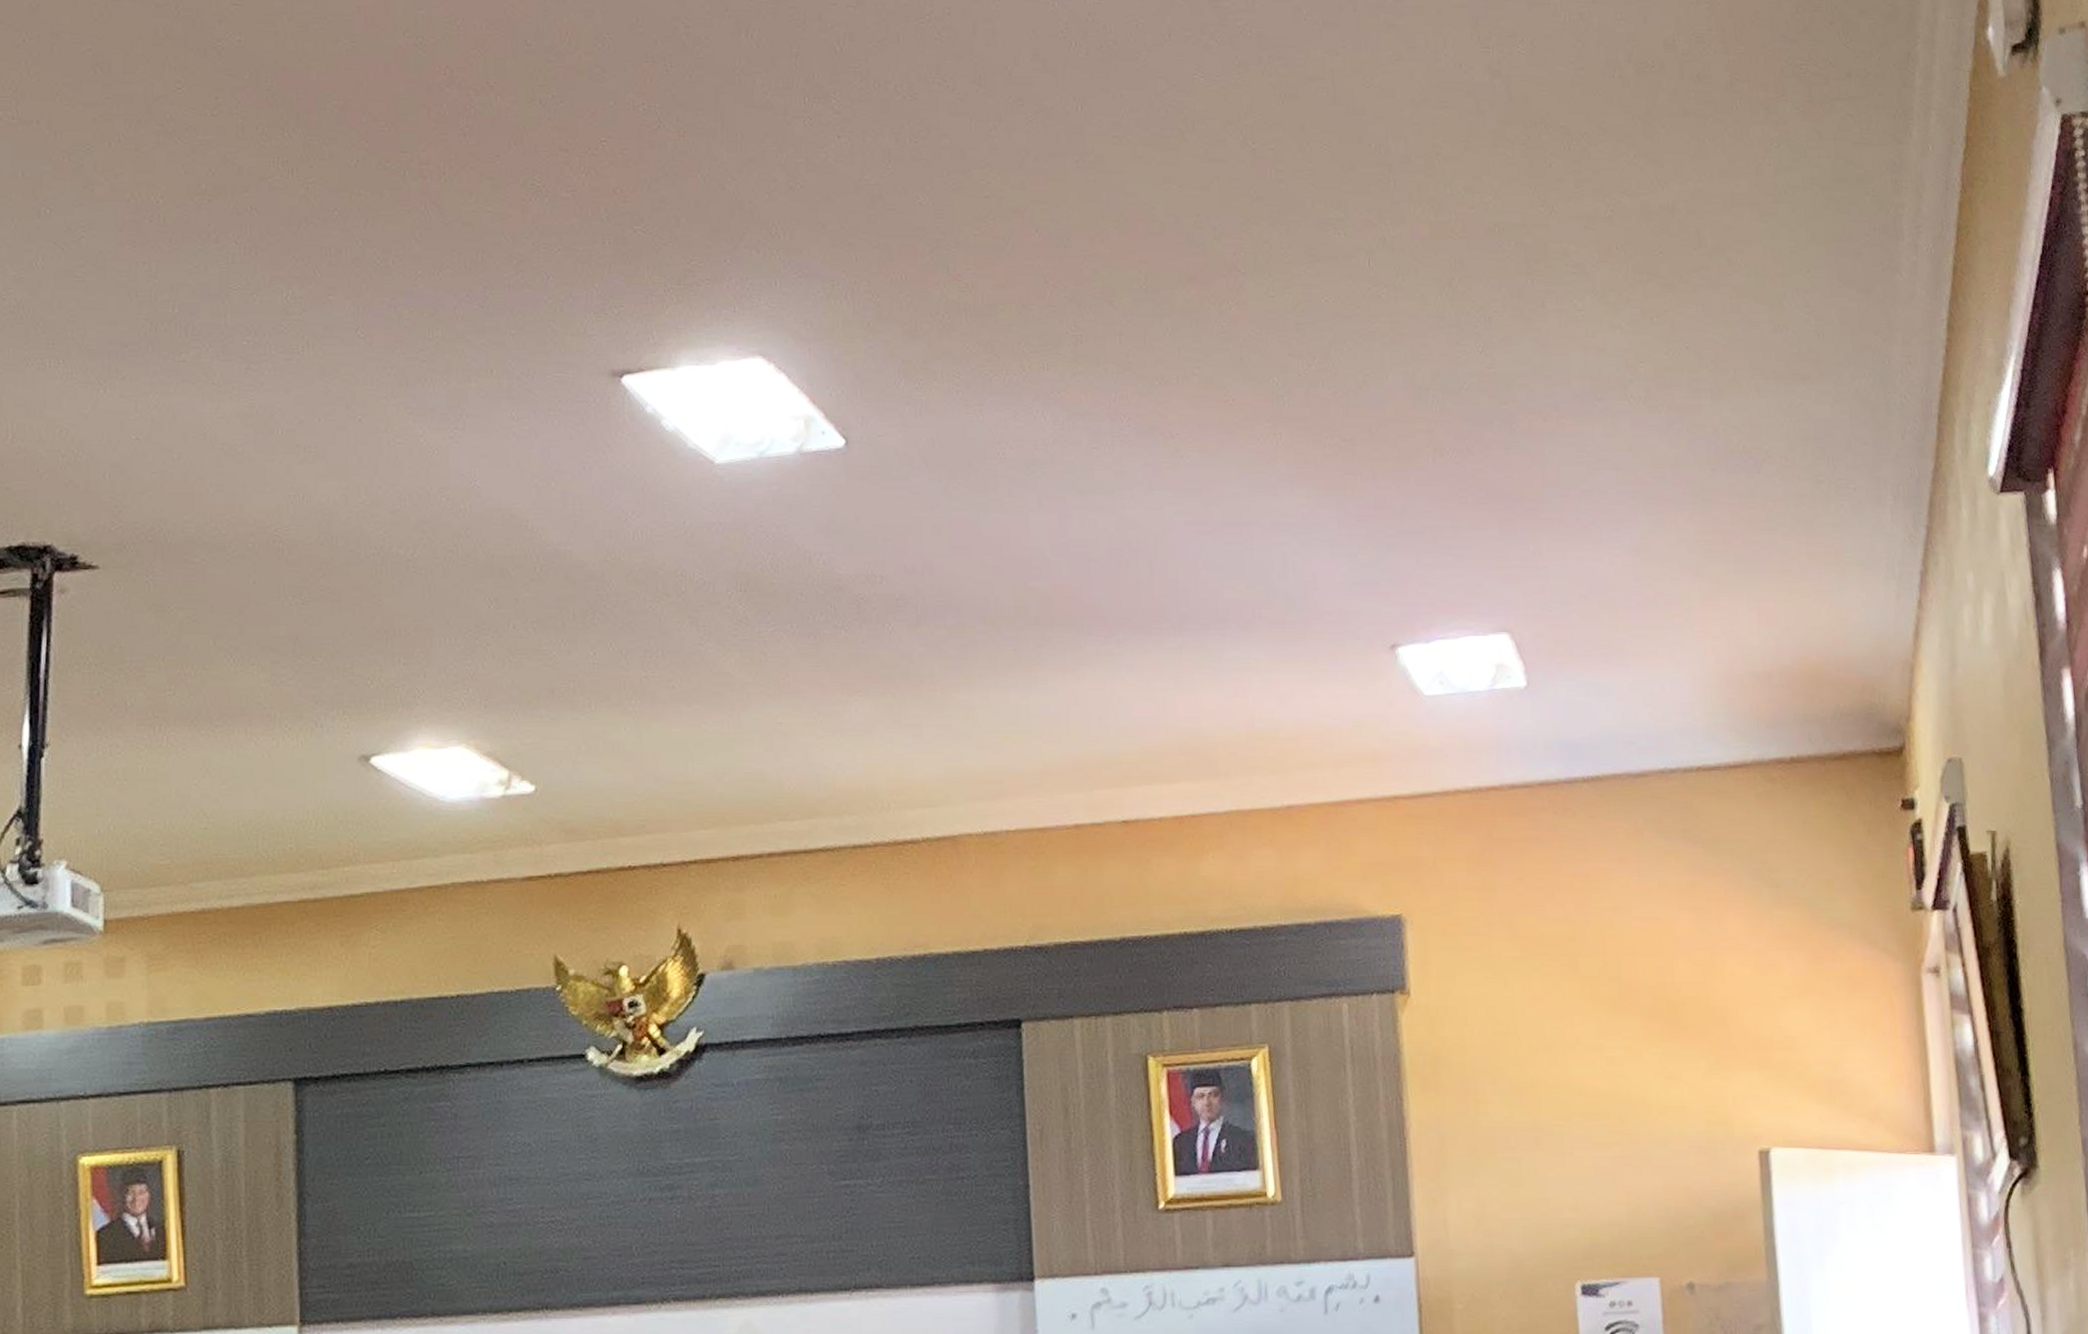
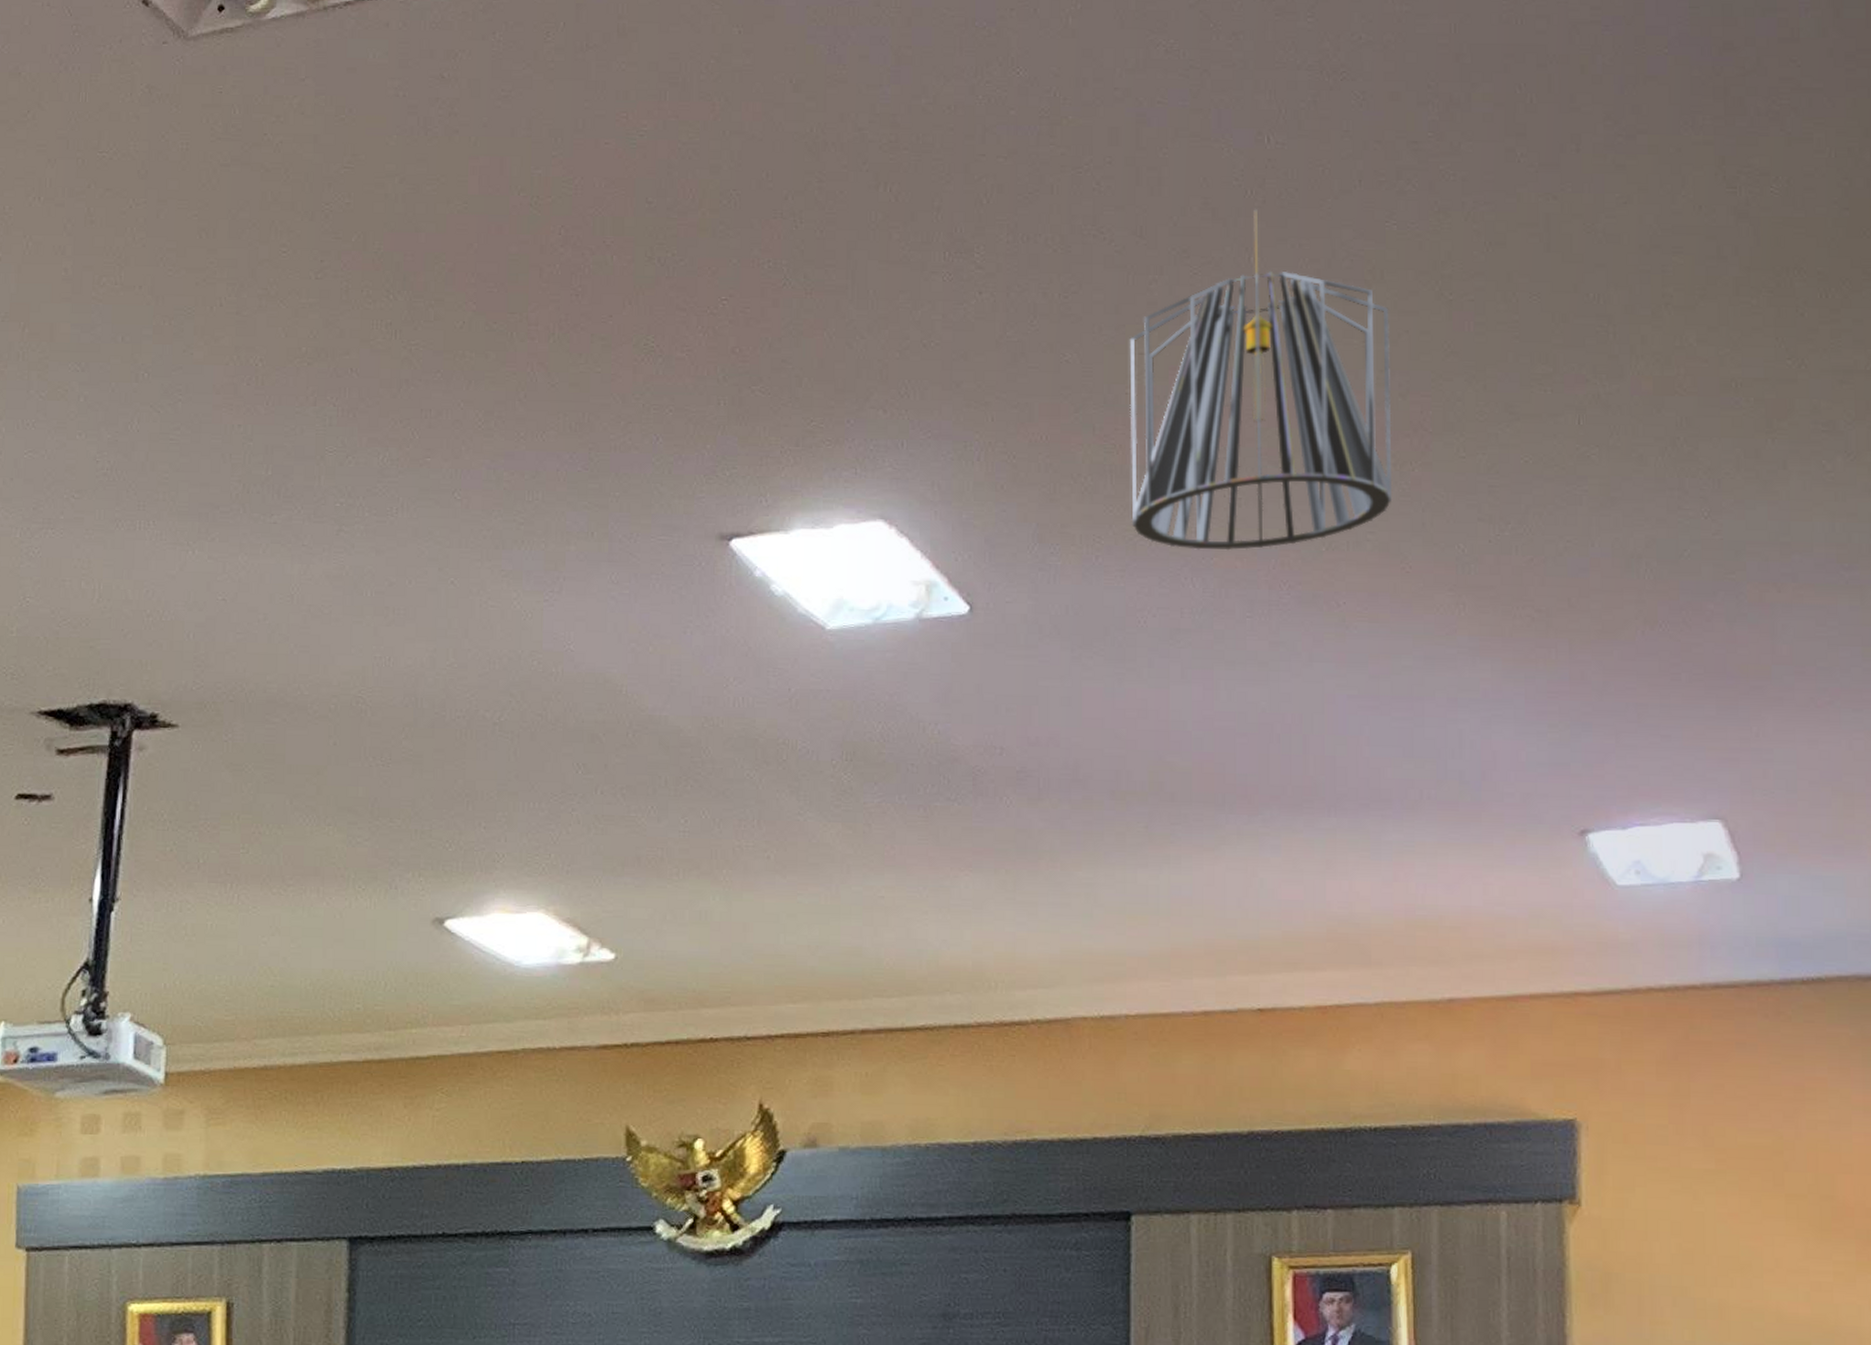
pendant light: none [975,60,1213,385] -> present [1129,209,1392,551]

